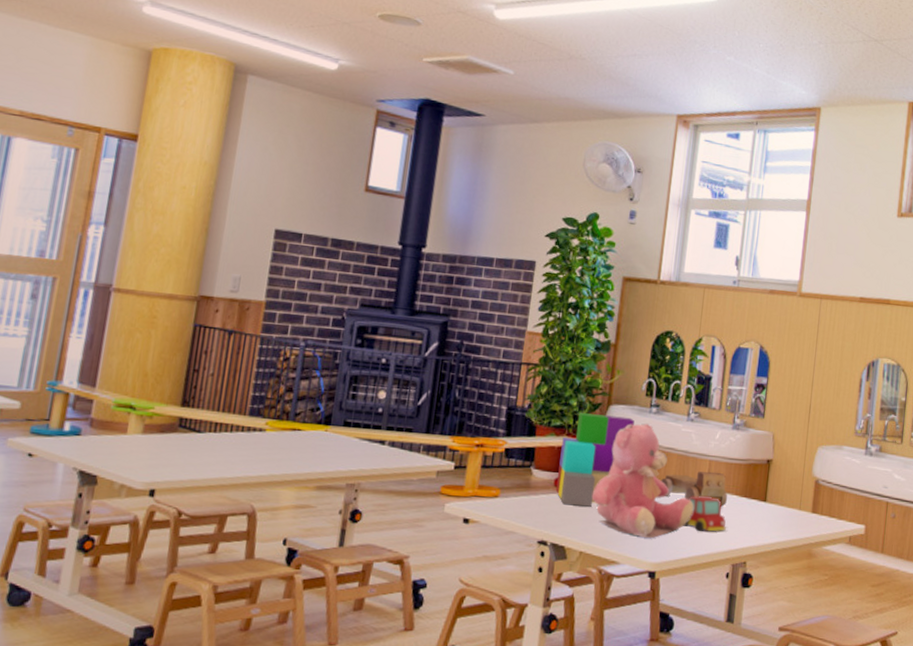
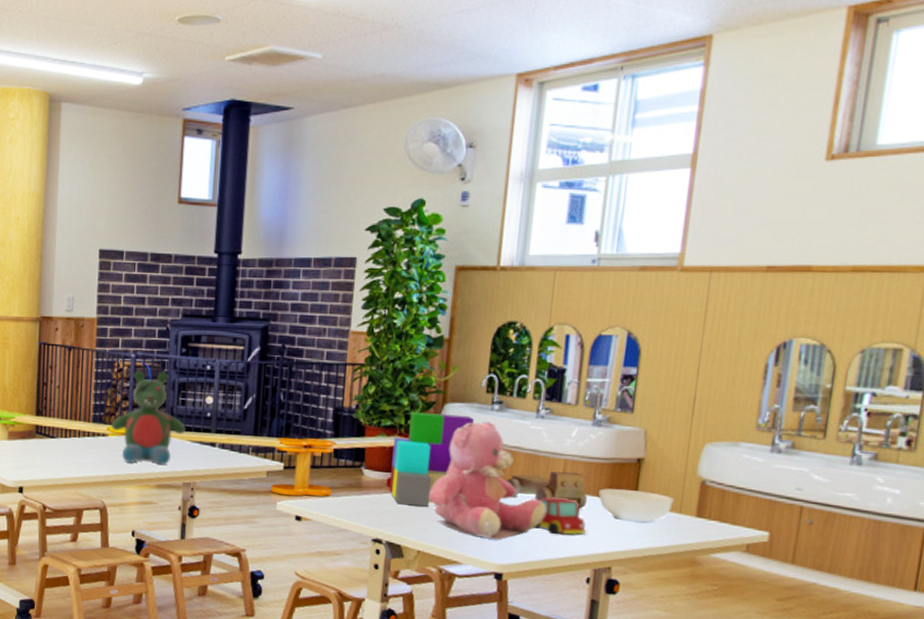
stuffed animal: none [270,360,354,464] -> present [111,370,185,464]
bowl: none [737,487,796,519] -> present [599,488,675,523]

